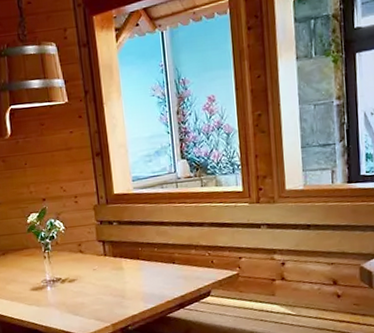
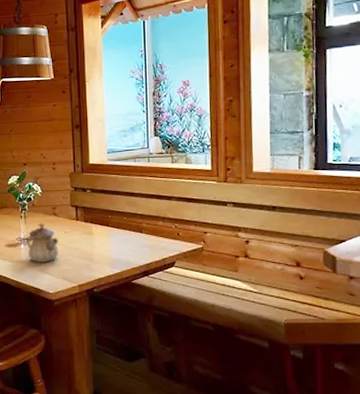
teapot: none [53,262,88,304] -> present [27,223,59,262]

